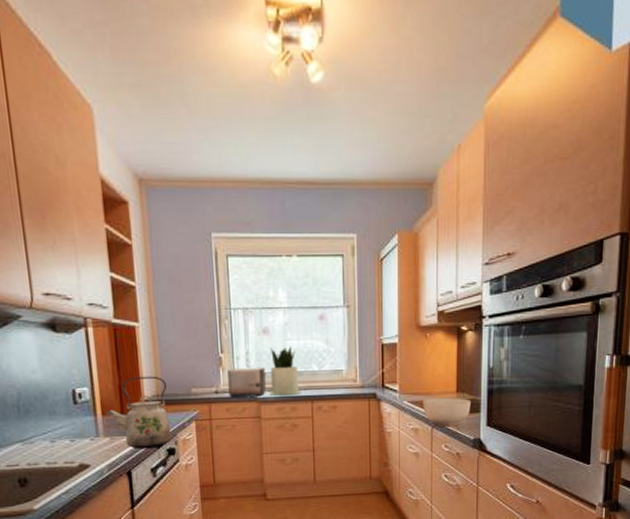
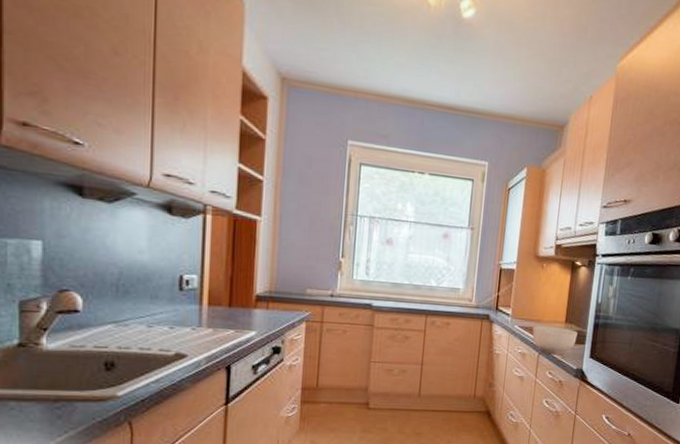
kettle: present [106,376,172,450] -> none [213,270,282,345]
toaster: present [228,366,267,397] -> none [344,274,385,305]
planter: present [269,346,301,397] -> none [385,258,417,308]

